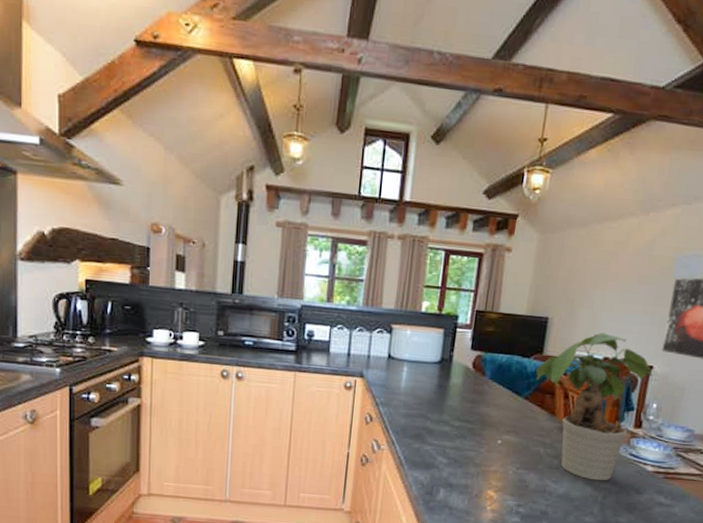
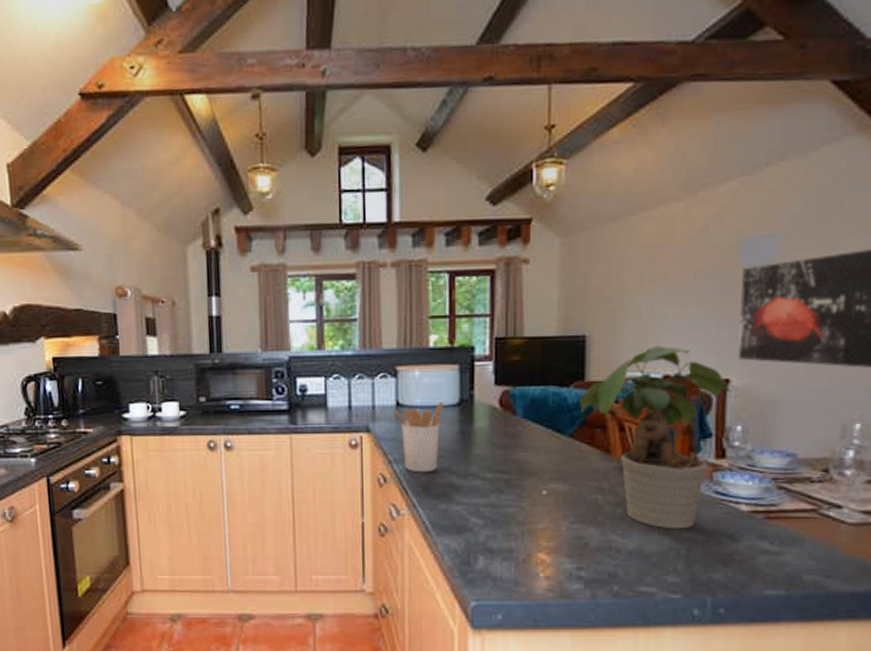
utensil holder: none [385,358,428,416] -> present [394,401,444,473]

